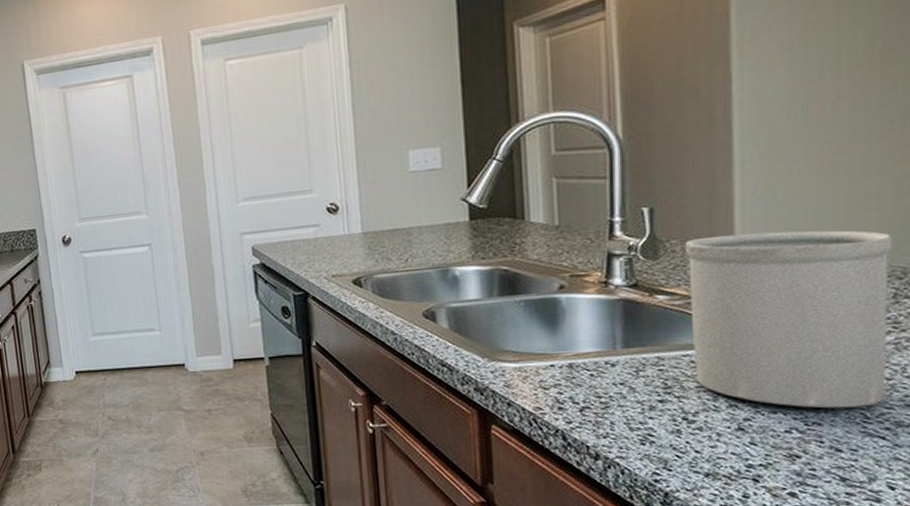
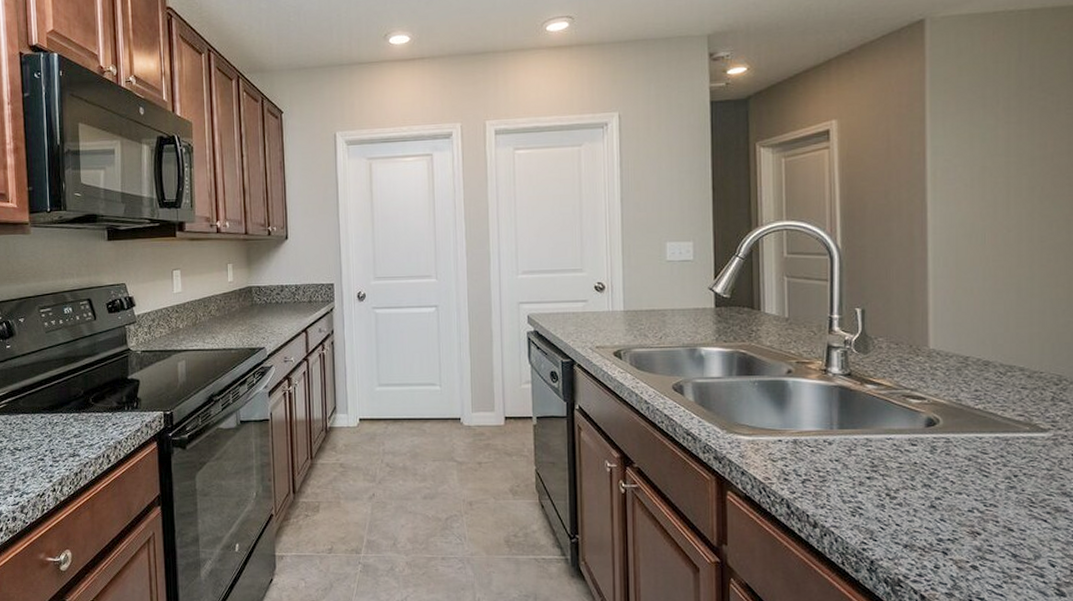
utensil holder: present [685,230,893,409] -> none [889,337,1051,493]

